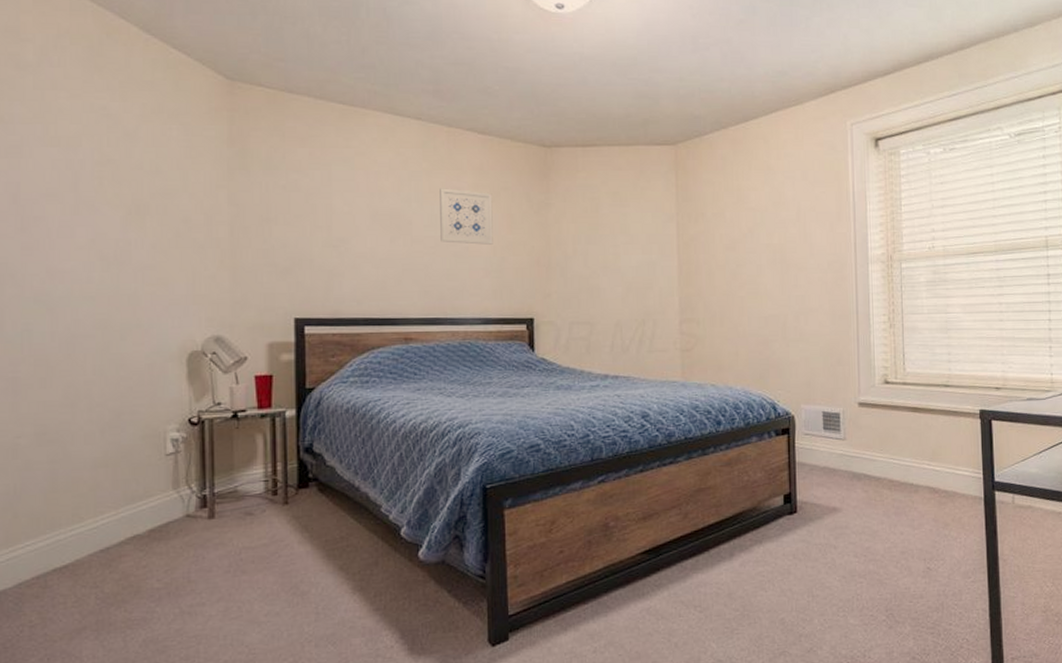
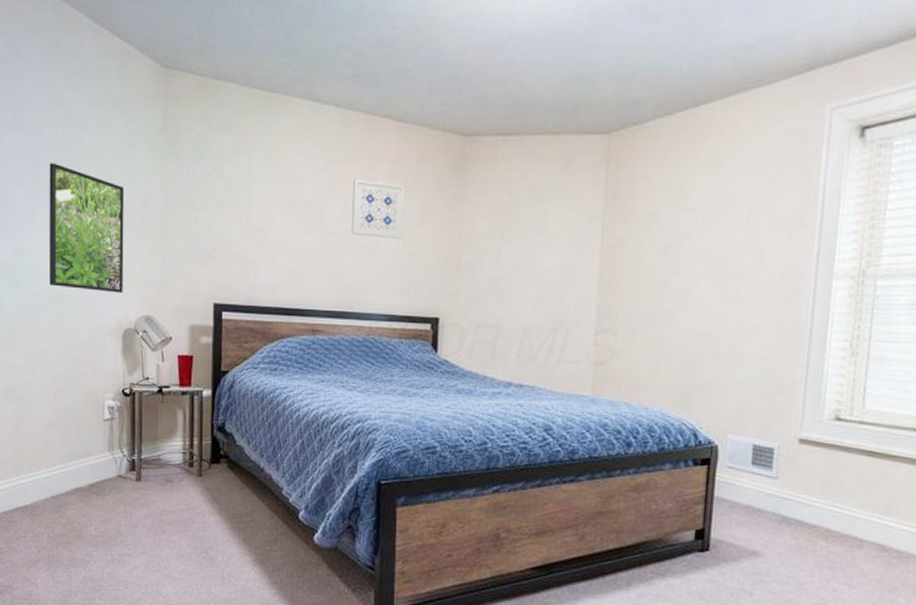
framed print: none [92,177,187,314] -> present [49,163,125,293]

